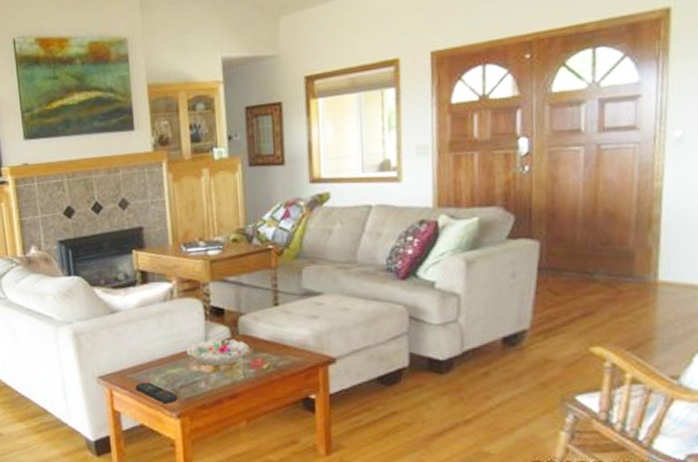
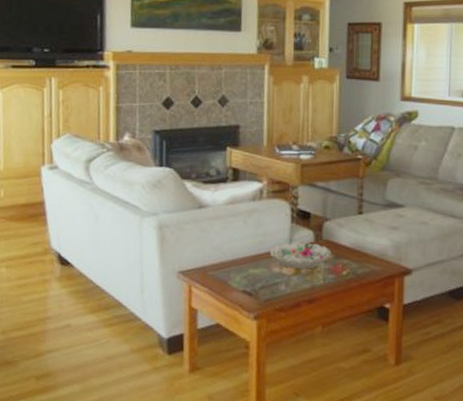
remote control: present [136,382,178,403] -> none [215,280,257,304]

